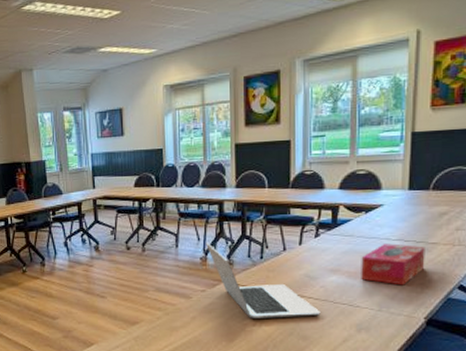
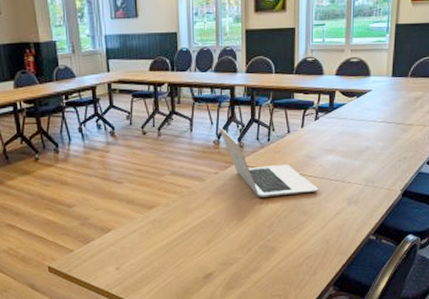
tissue box: present [361,243,425,286] -> none [352,125,403,163]

